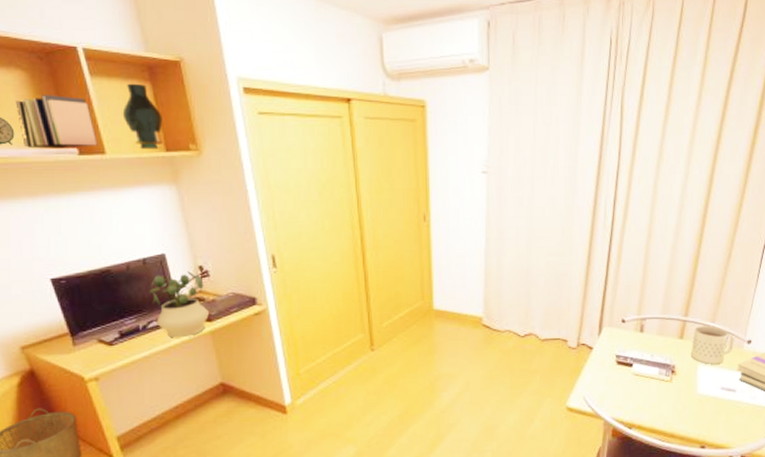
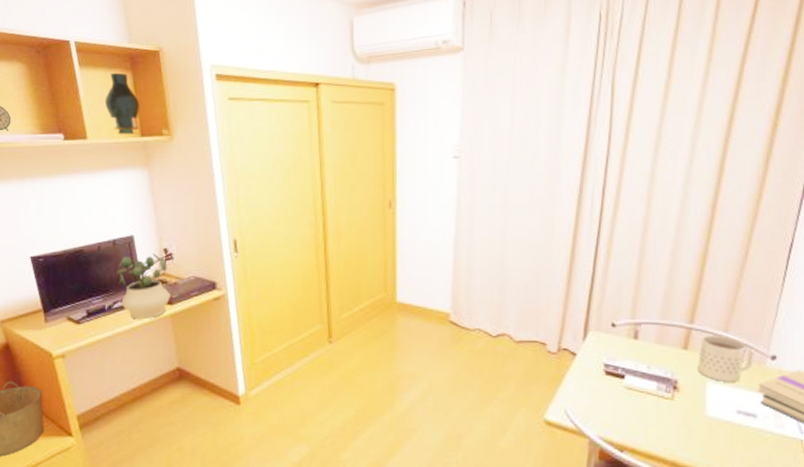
books: present [15,95,98,149] -> none [14,85,81,135]

